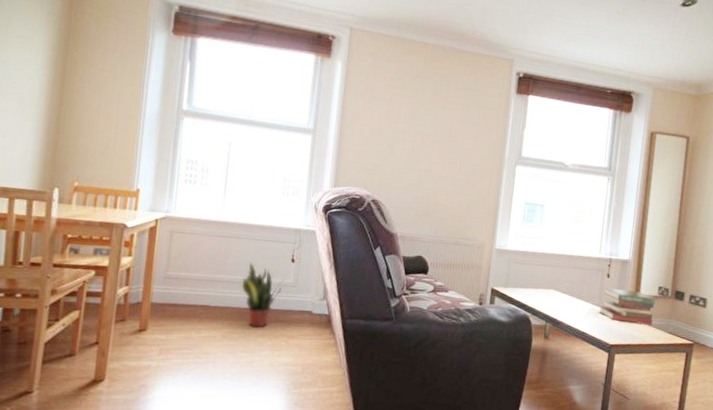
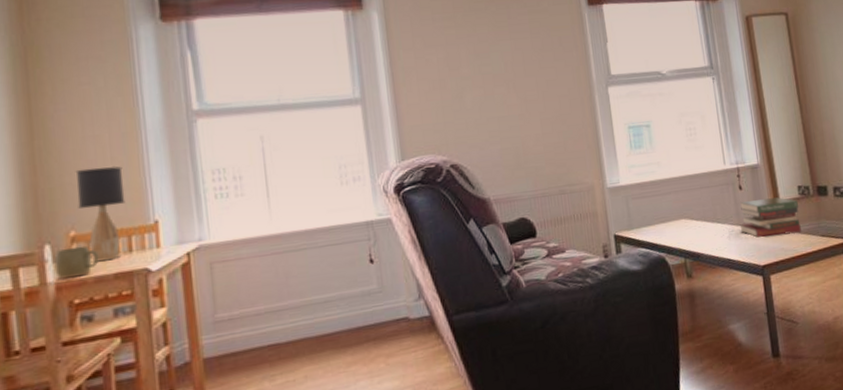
mug: none [58,194,92,218] -> present [54,245,99,279]
table lamp: none [84,136,122,211] -> present [75,165,126,262]
potted plant: present [241,262,285,328] -> none [314,276,367,356]

